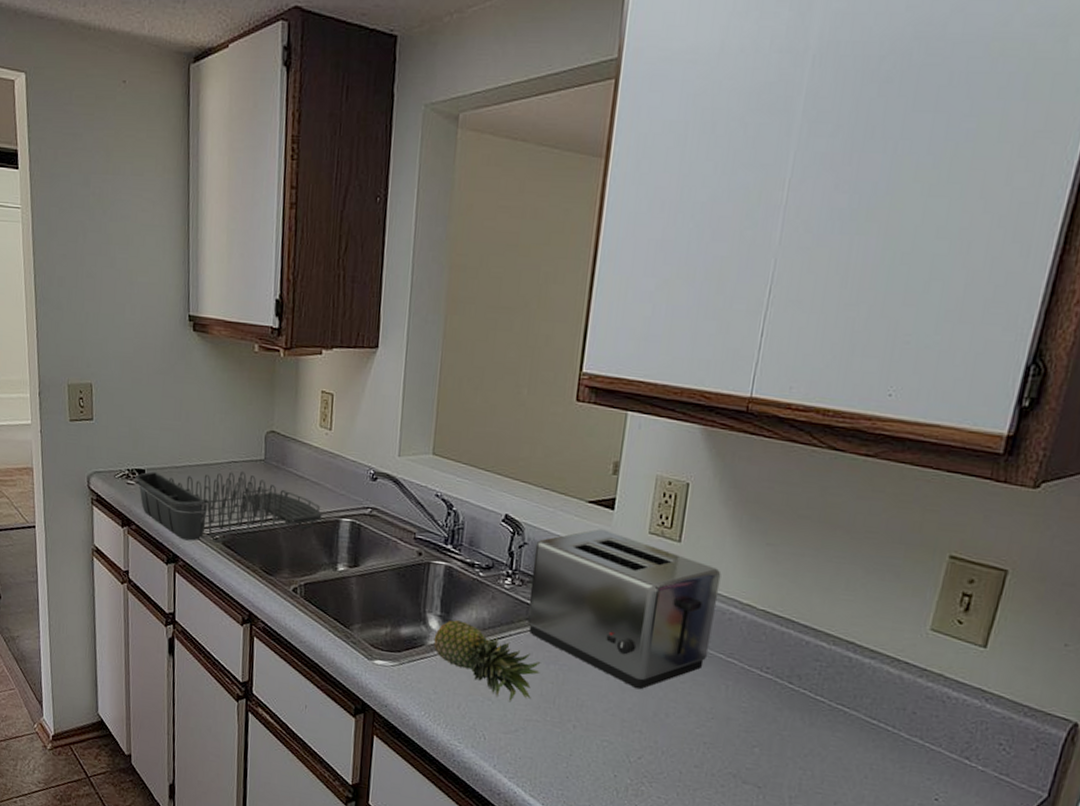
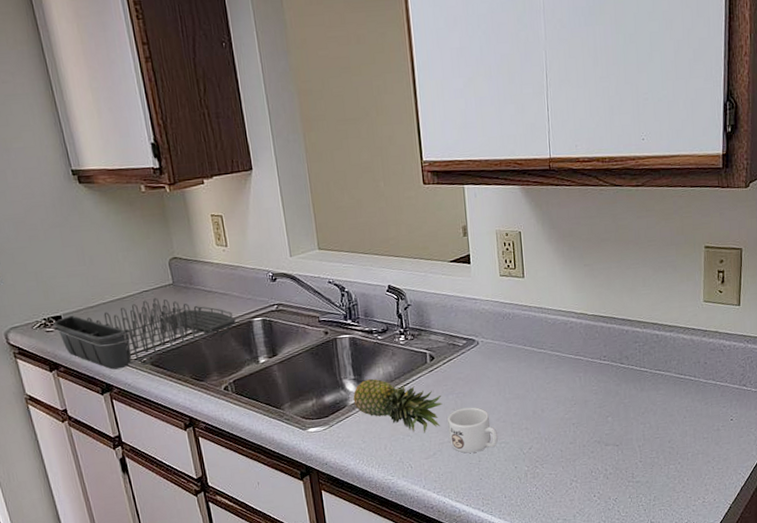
toaster: present [528,529,721,690] -> none [417,280,562,397]
mug: none [537,684,601,744] -> present [447,407,498,454]

